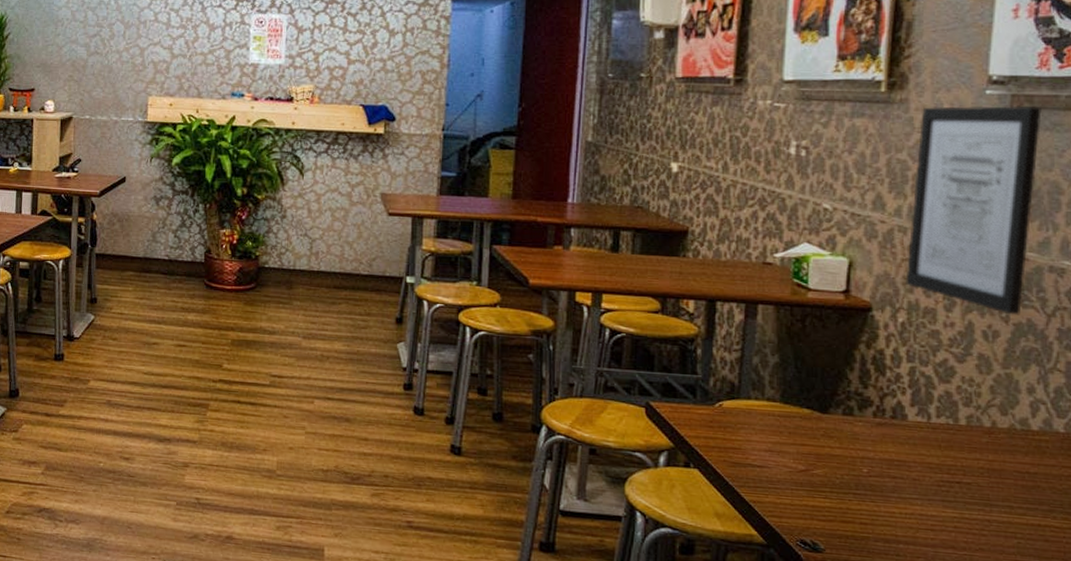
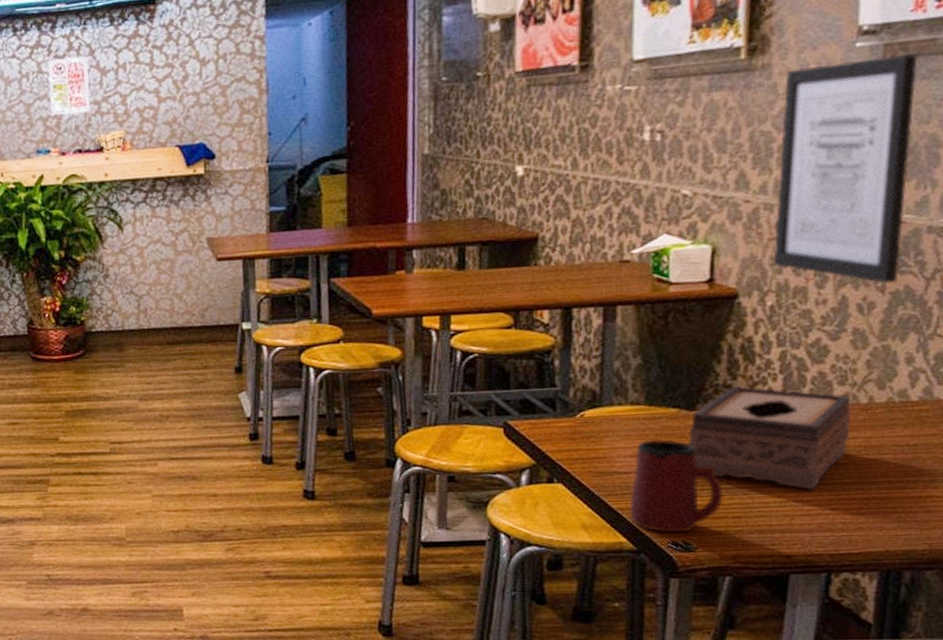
mug: none [761,436,851,533] -> present [629,438,723,533]
tissue box: none [821,395,975,505] -> present [689,386,851,490]

